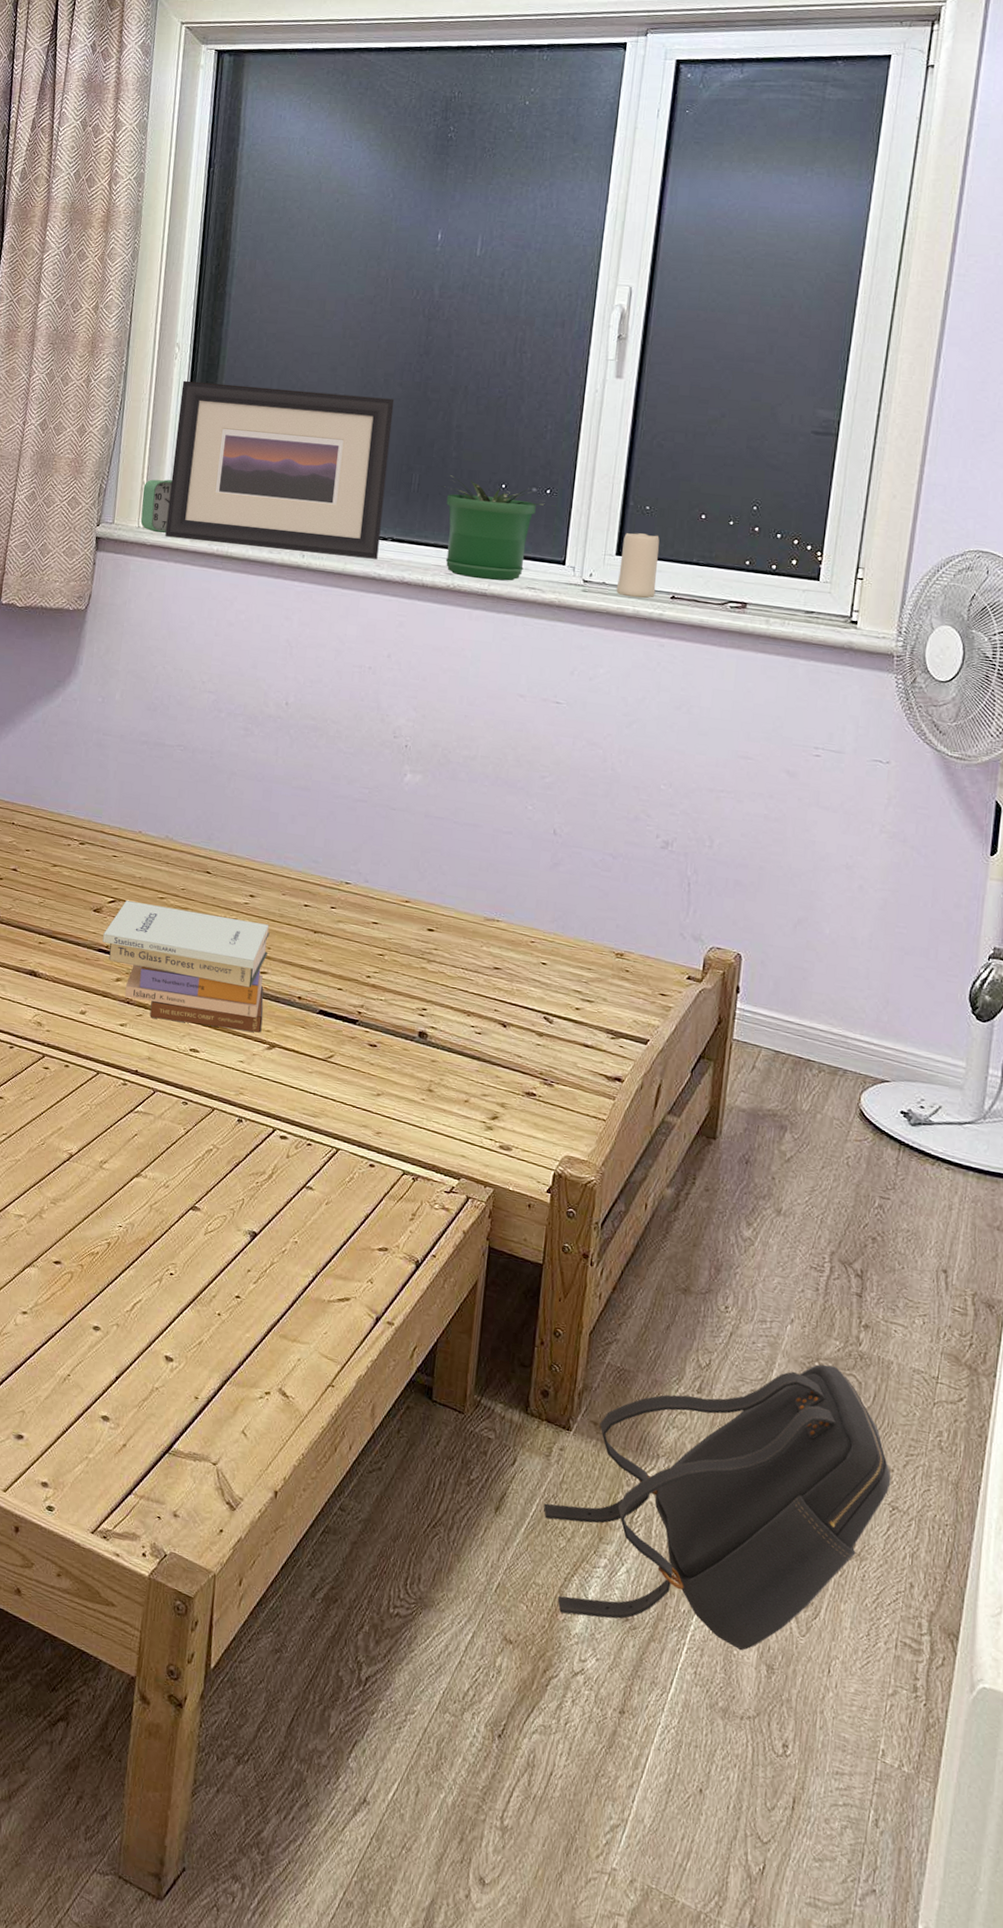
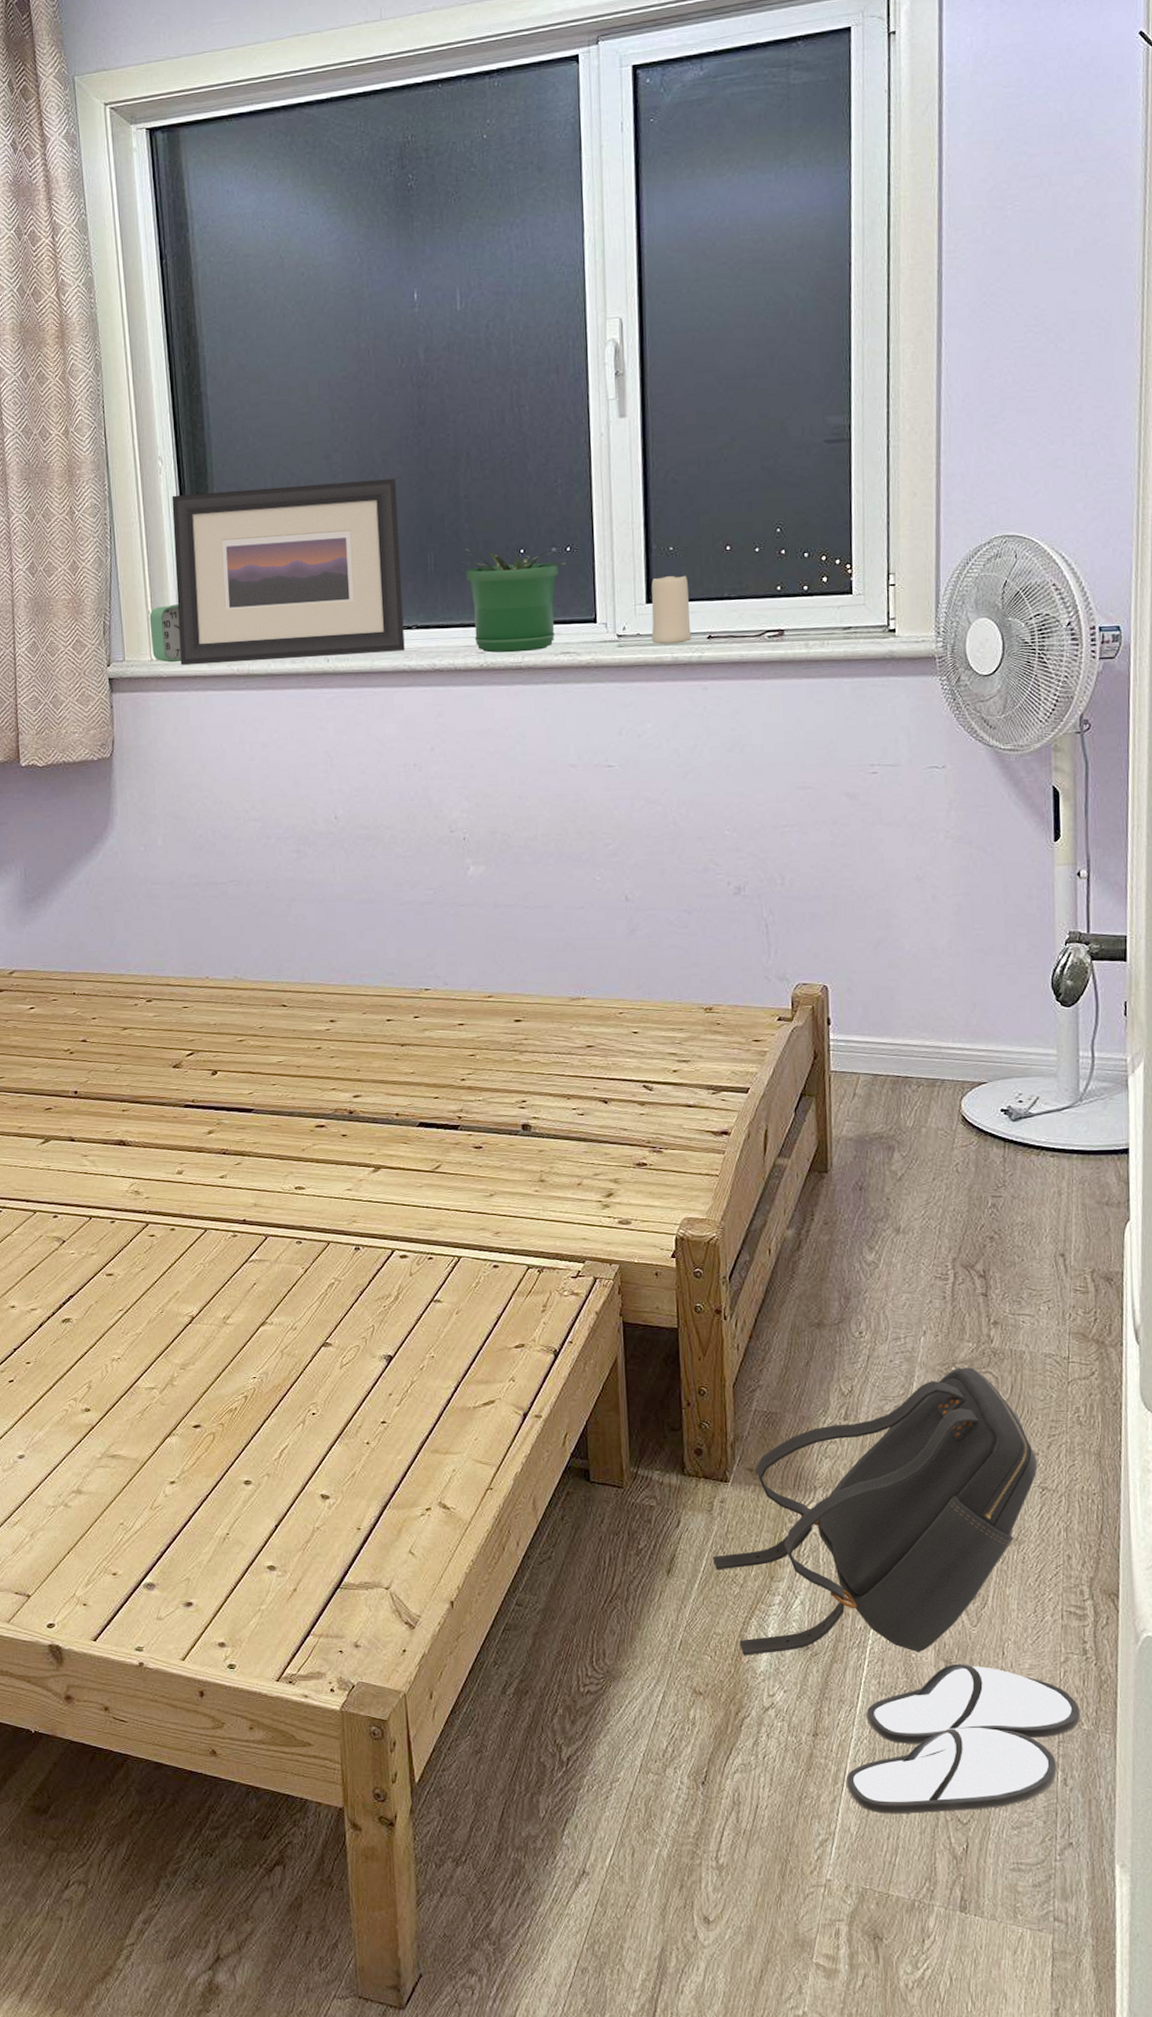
books: present [102,900,270,1033] -> none [187,1047,364,1164]
slippers: none [646,1670,903,1835] -> present [845,1663,1081,1814]

